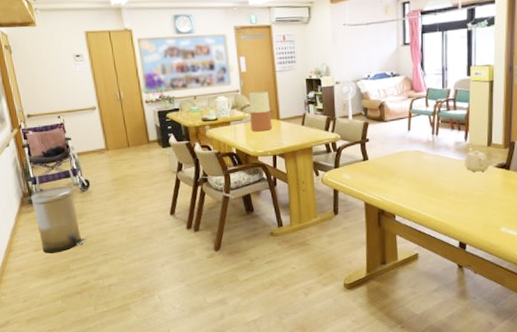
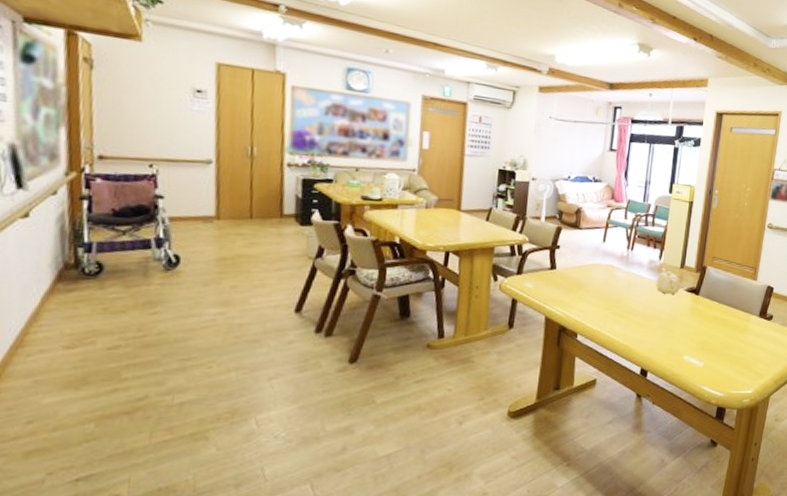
pedal bin: present [27,186,88,254] -> none [68,260,160,354]
vase: present [249,91,272,132] -> none [423,174,452,222]

